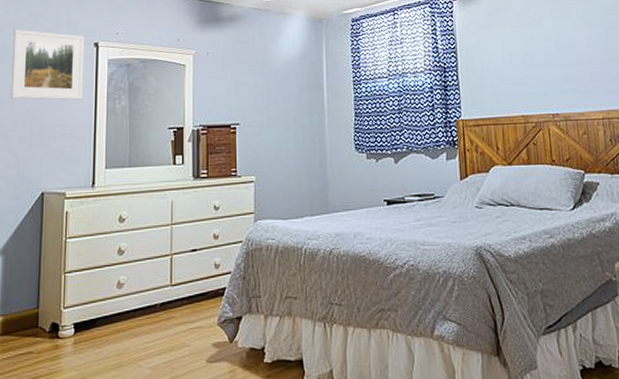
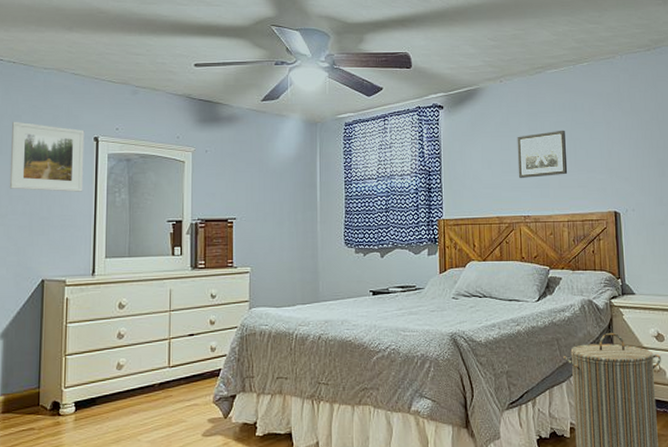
wall art: none [540,17,600,72] -> present [517,130,568,178]

